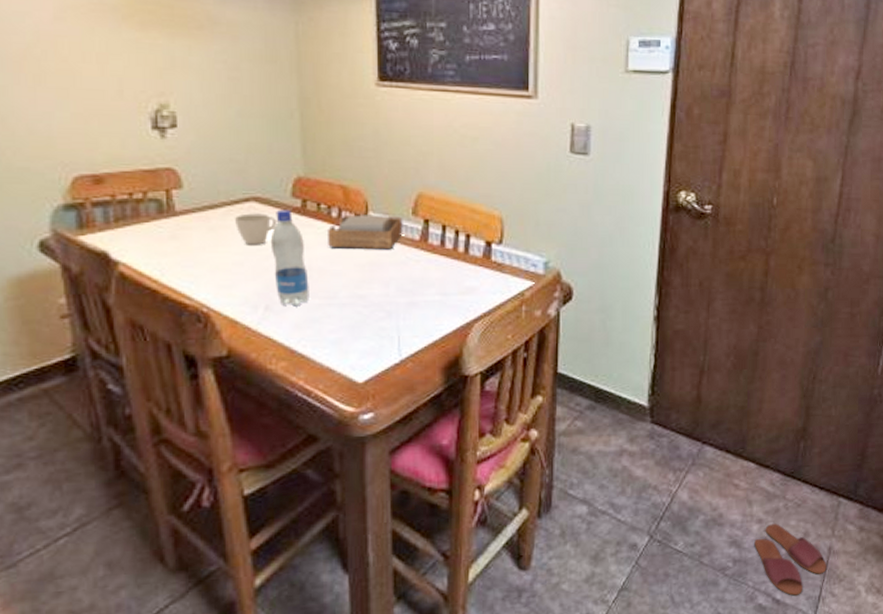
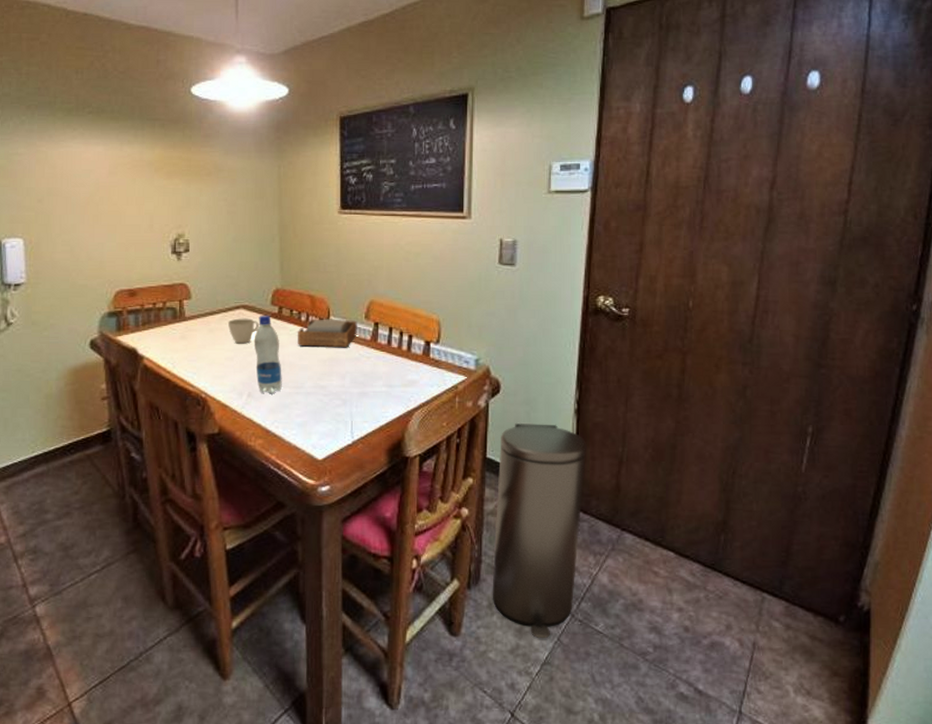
pedal bin: none [565,333,667,564] -> present [492,423,587,638]
slippers: present [754,523,827,596] -> none [675,613,751,688]

